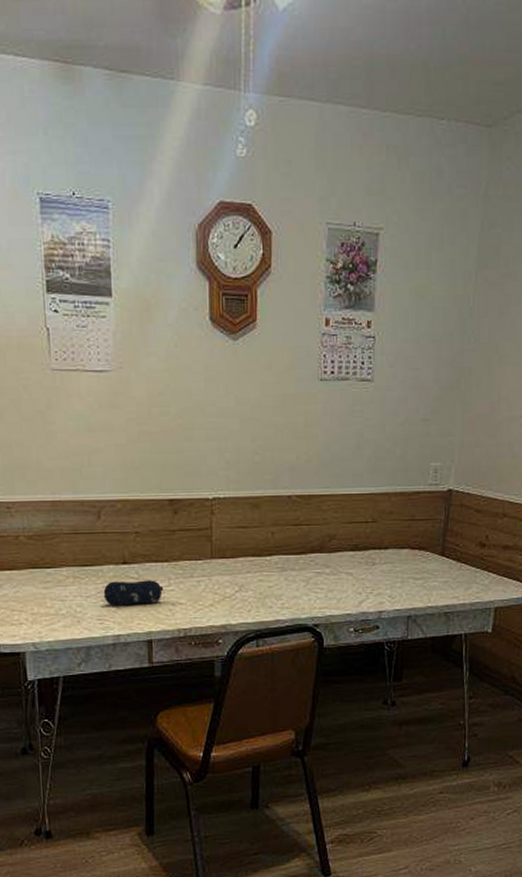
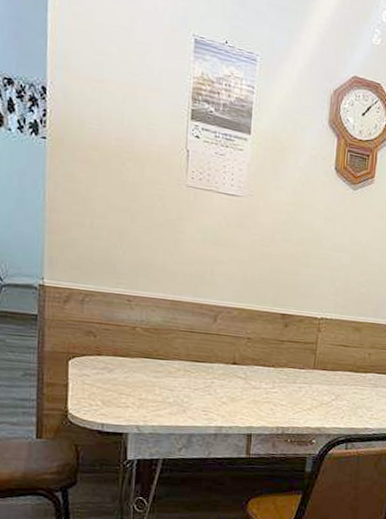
pencil case: present [103,580,164,606] -> none [210,378,268,402]

